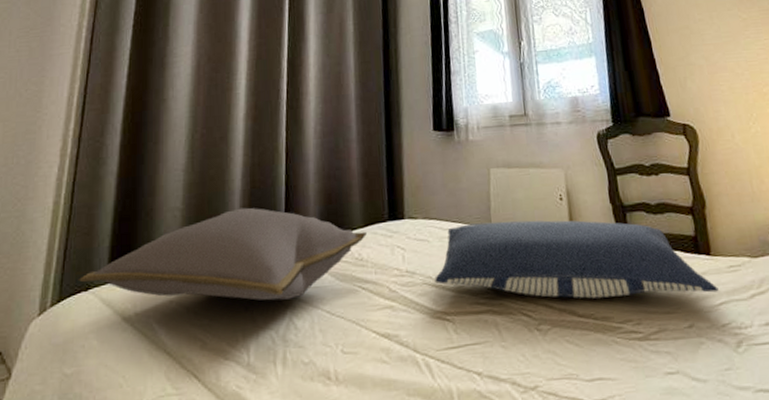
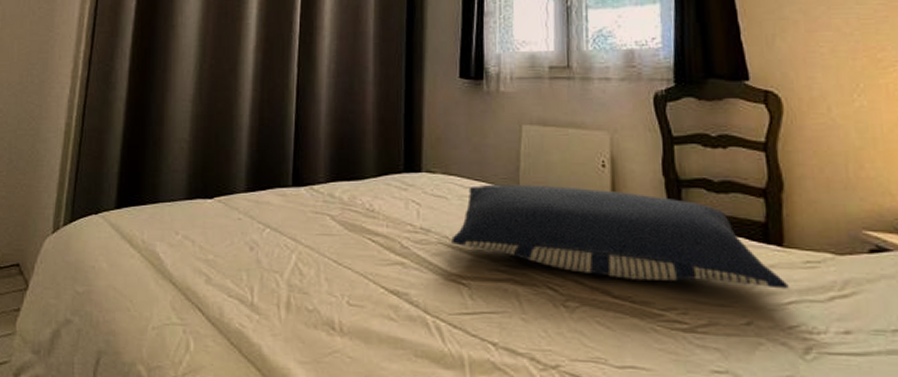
cushion: present [78,207,368,301] -> none [89,145,381,244]

